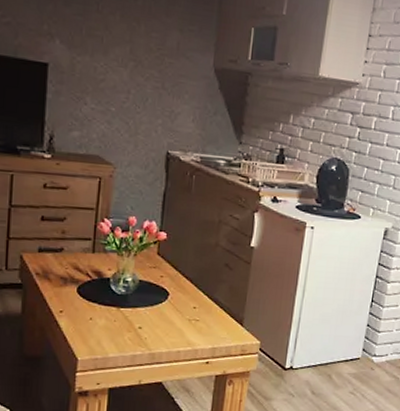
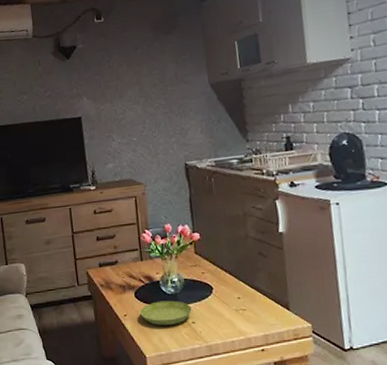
saucer: none [80,300,141,328] -> present [140,300,192,325]

